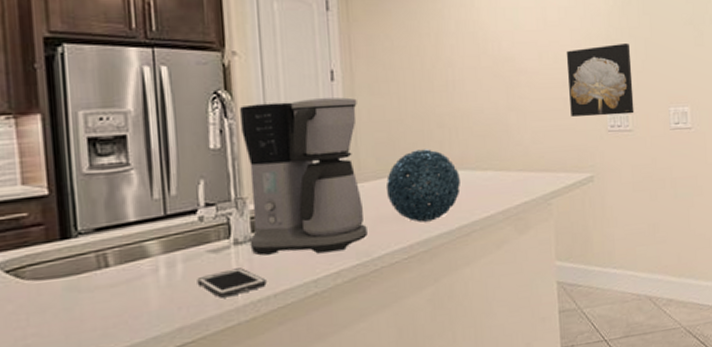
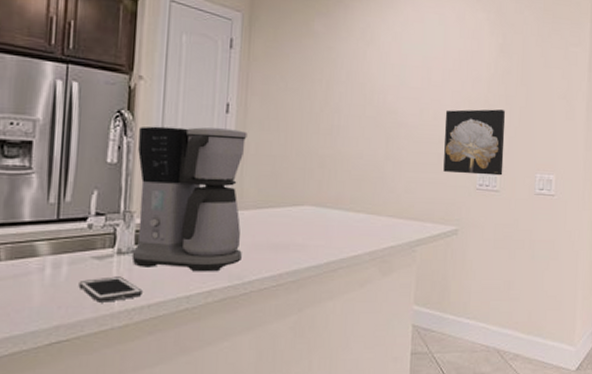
decorative ball: present [385,149,461,223] -> none [263,186,334,254]

